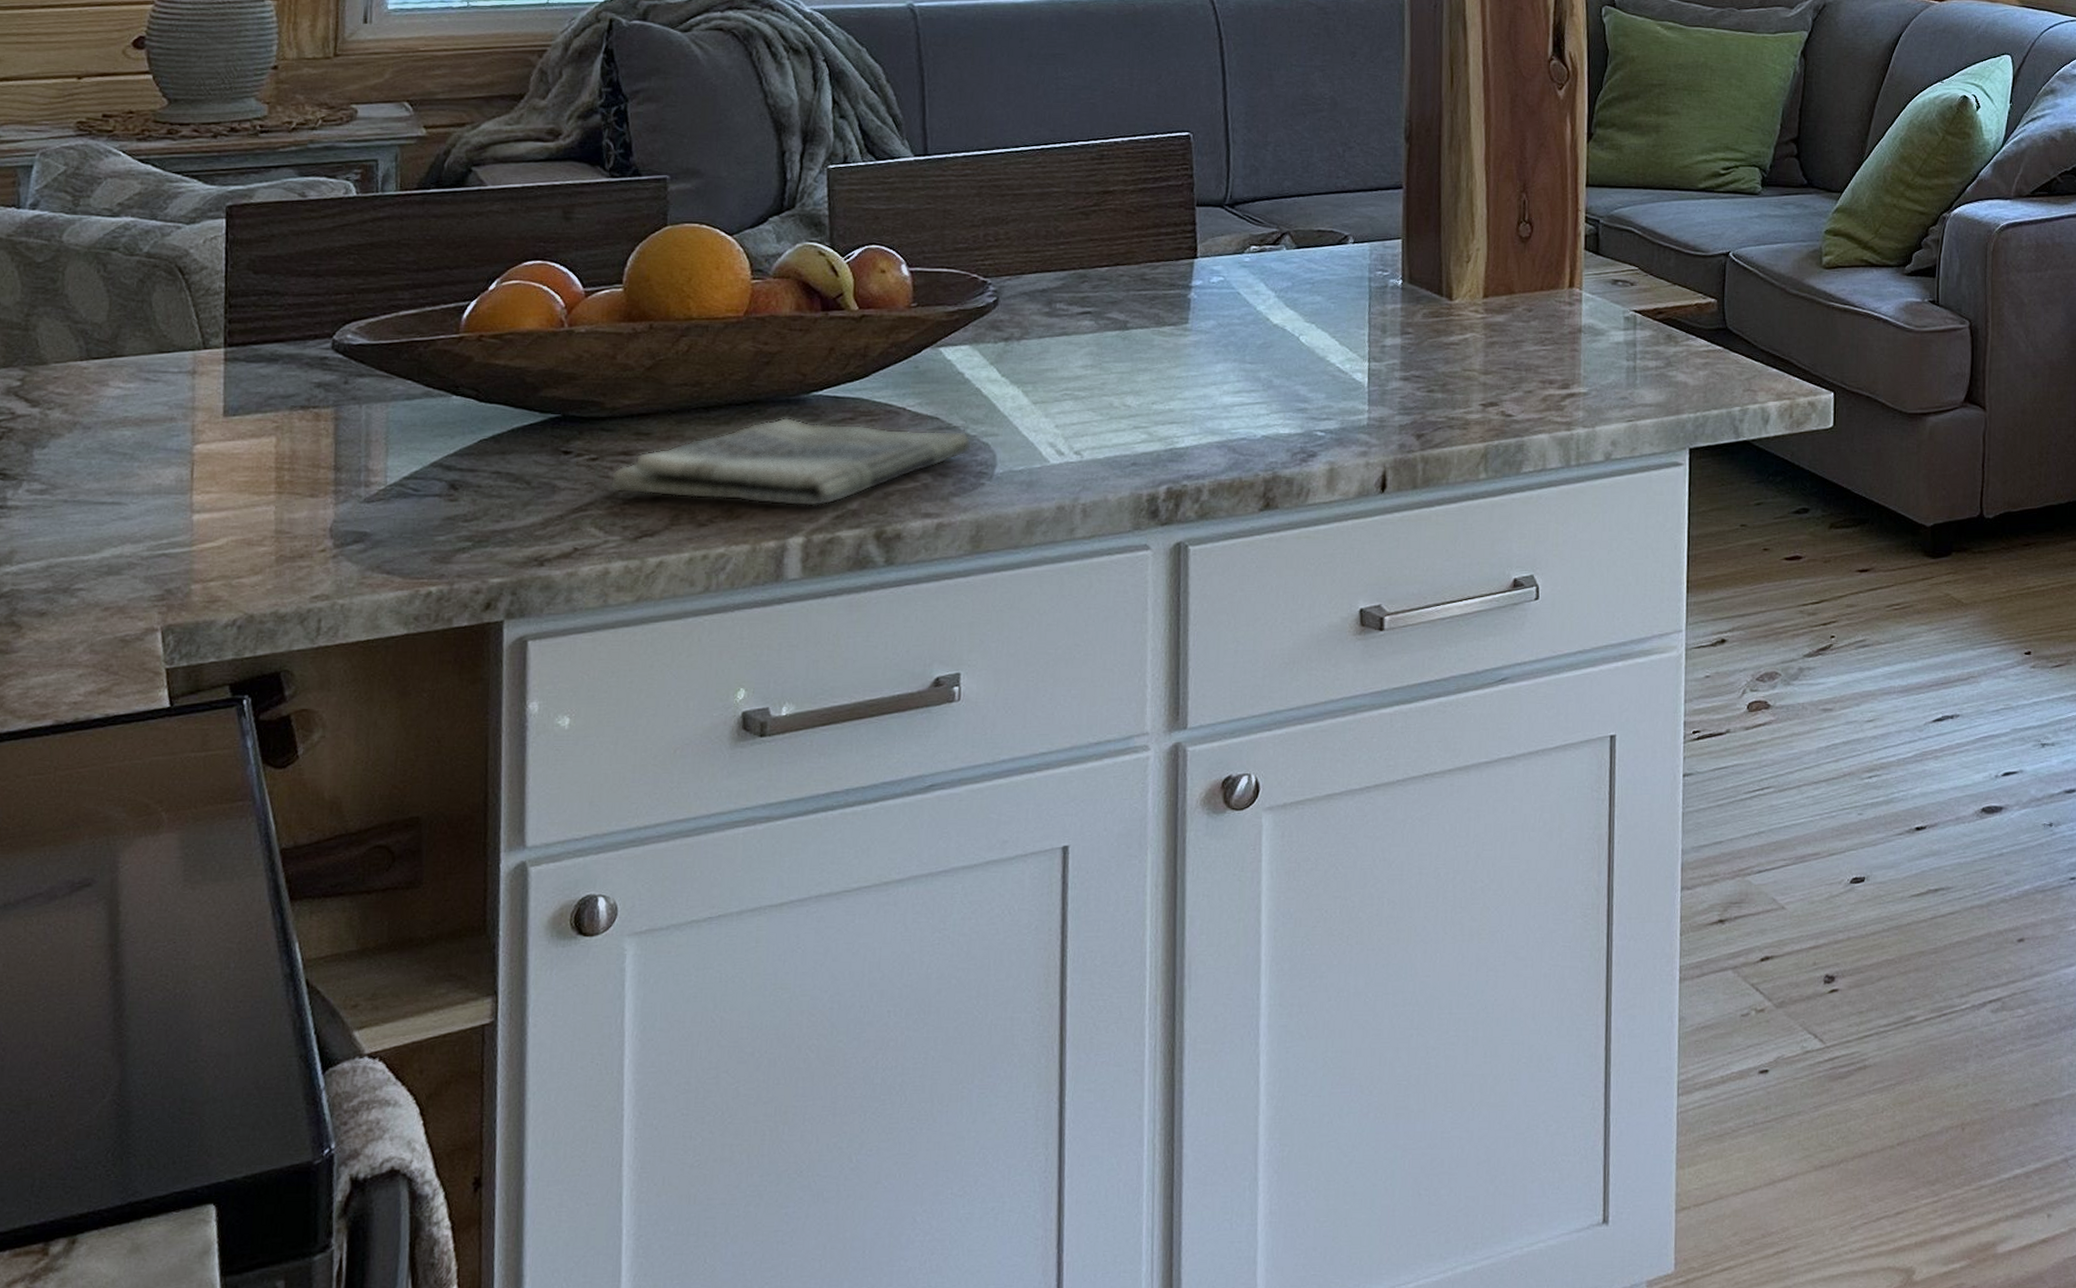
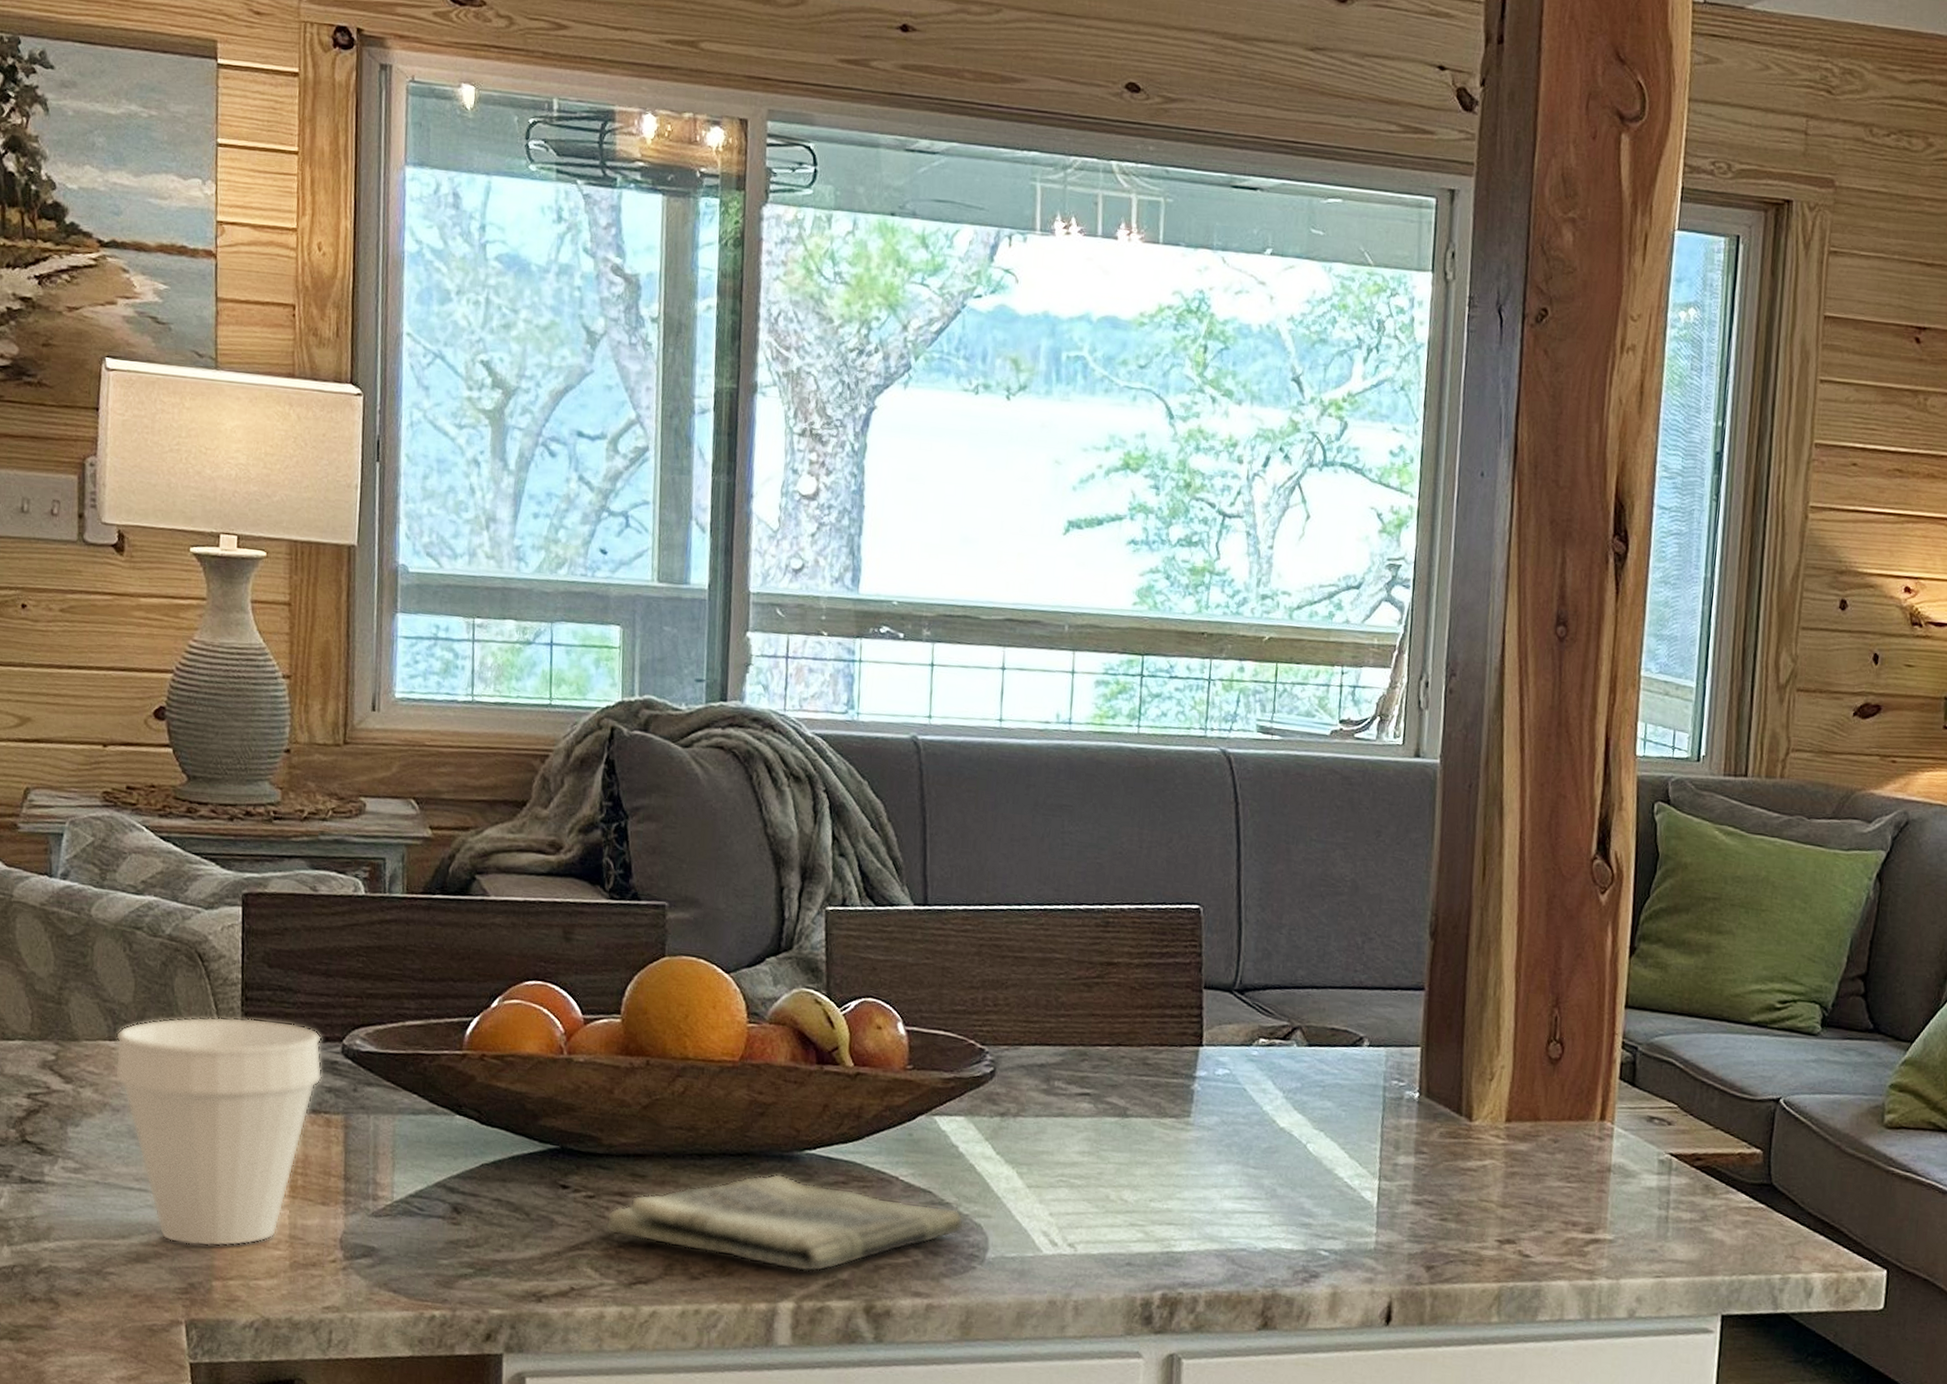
cup: none [86,324,311,553] -> present [115,1016,323,1247]

